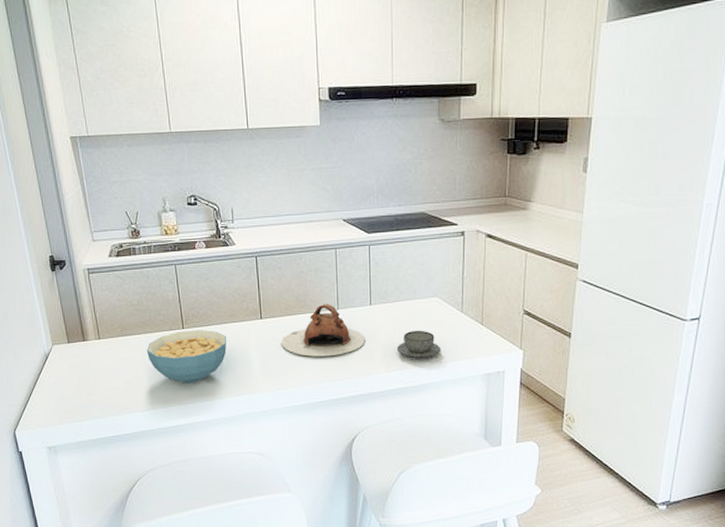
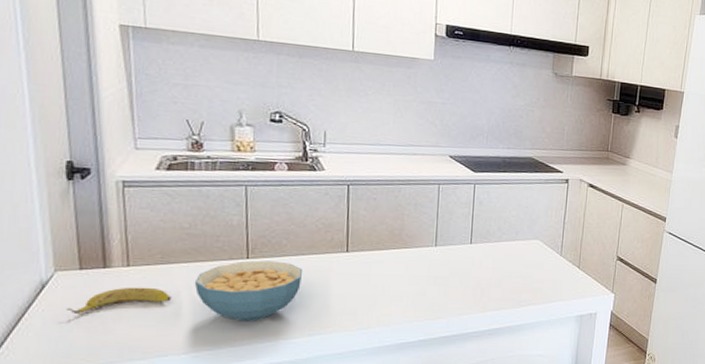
banana: none [63,356,132,378] -> present [66,287,172,313]
teapot: present [281,303,366,357] -> none [368,239,463,295]
teacup: present [396,330,441,358] -> none [494,271,539,298]

